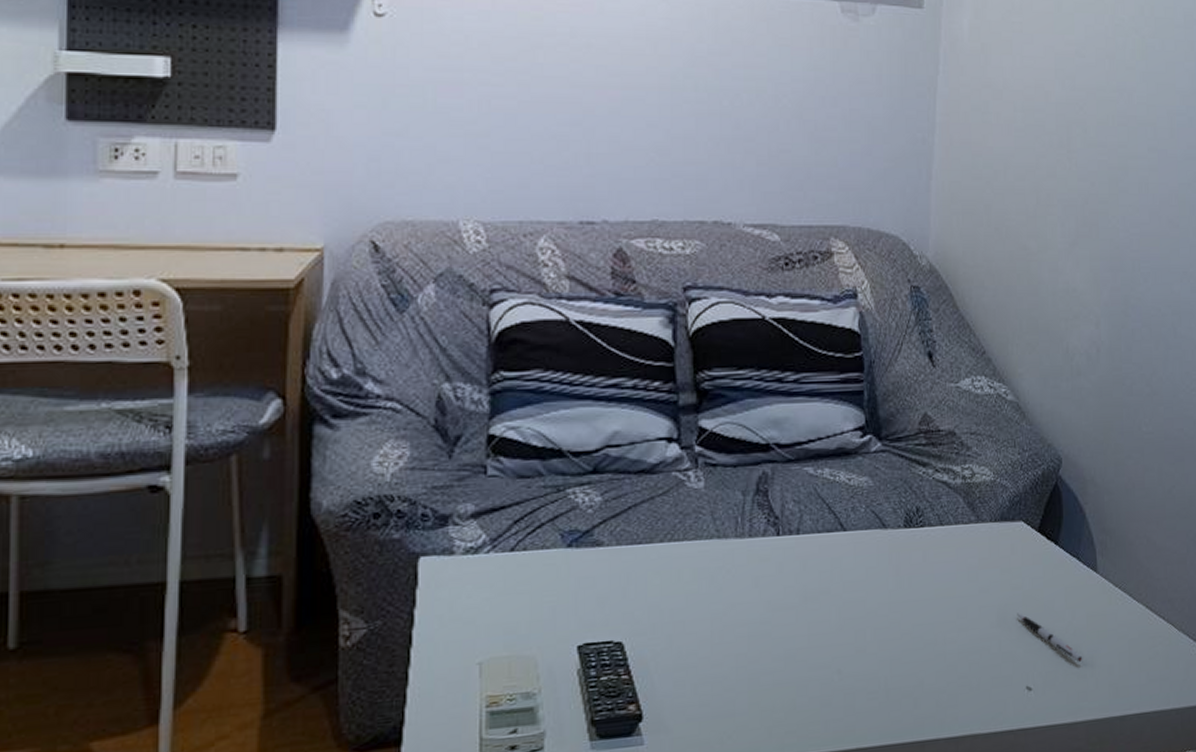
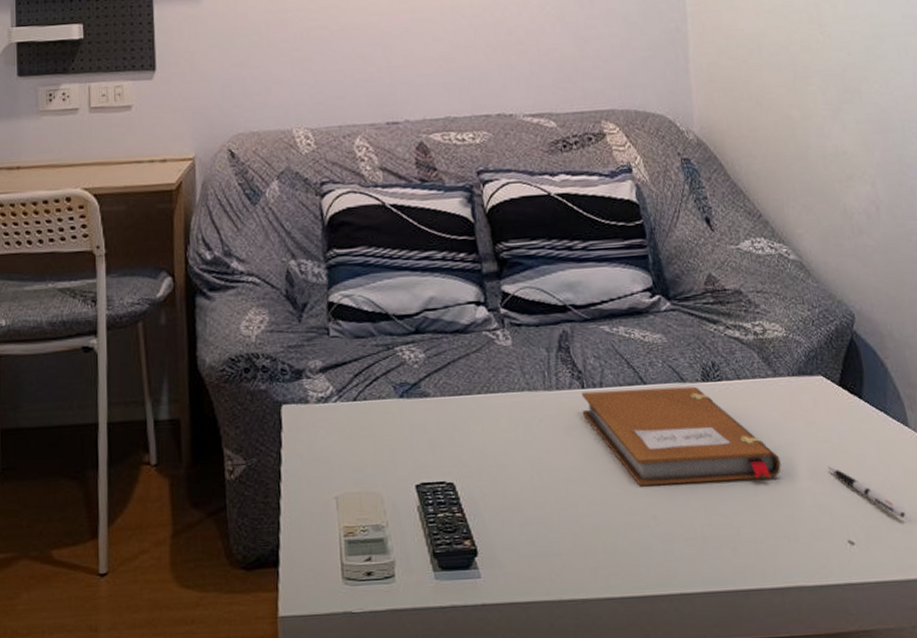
notebook: none [774,533,972,638] -> present [581,386,781,486]

